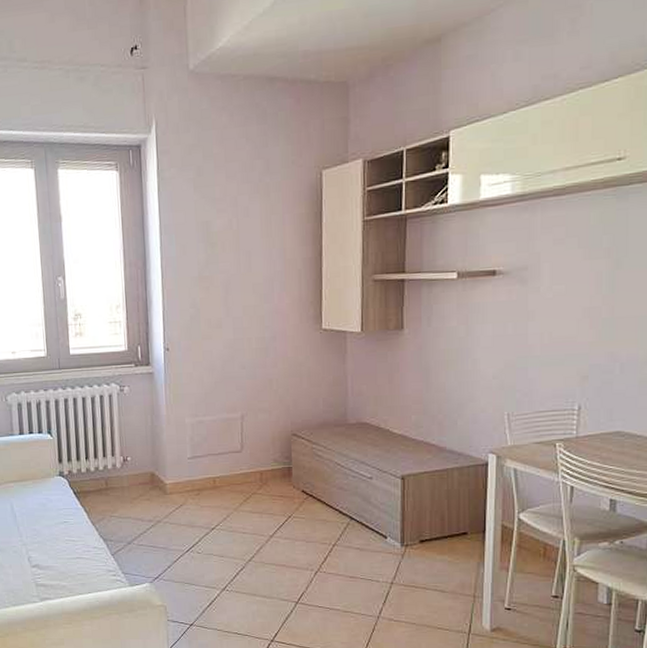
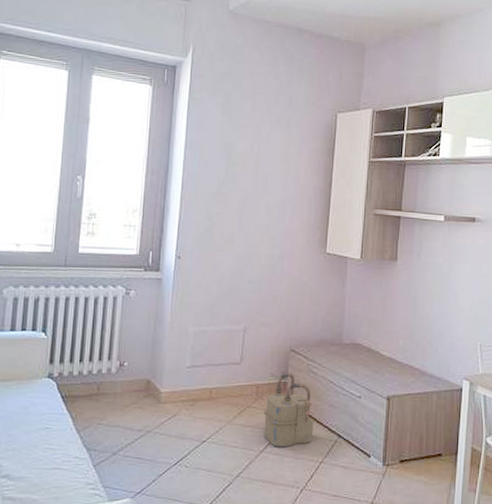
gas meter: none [270,458,324,532] -> present [263,373,314,448]

